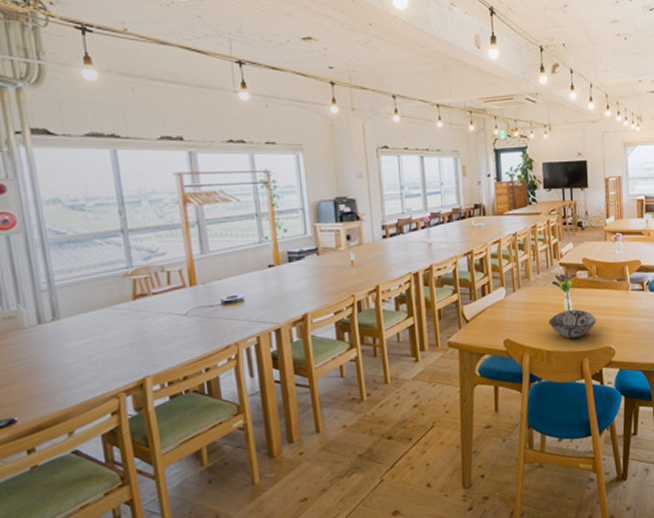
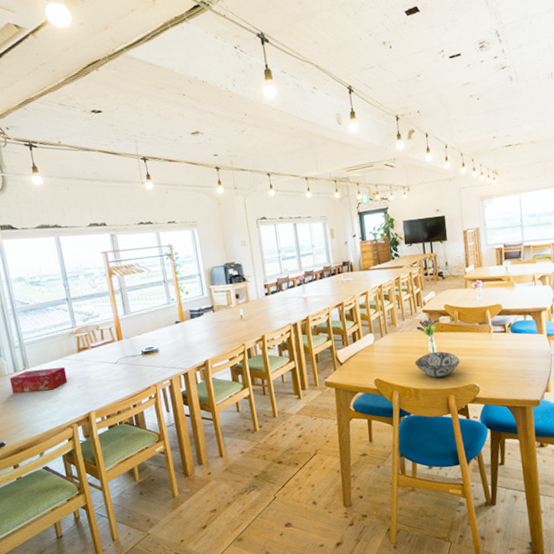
tissue box: none [30,319,116,352] -> present [9,367,68,393]

